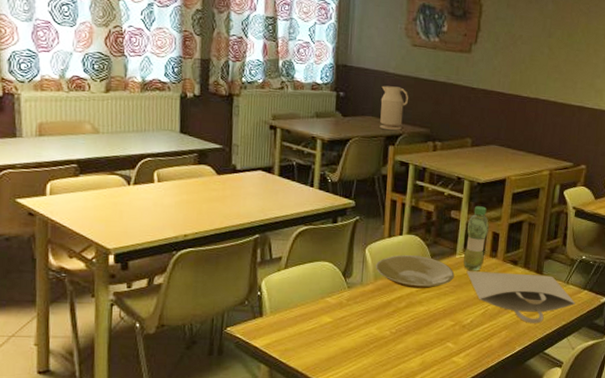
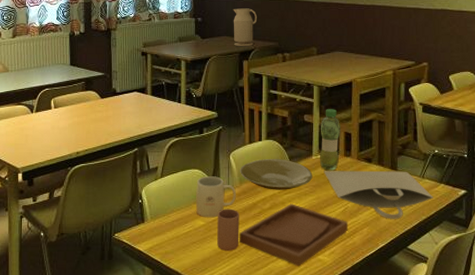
mug: none [323,270,370,315] -> present [195,176,236,218]
cup: none [344,306,372,350] -> present [217,209,239,251]
tray: none [369,303,487,367] -> present [239,203,349,266]

